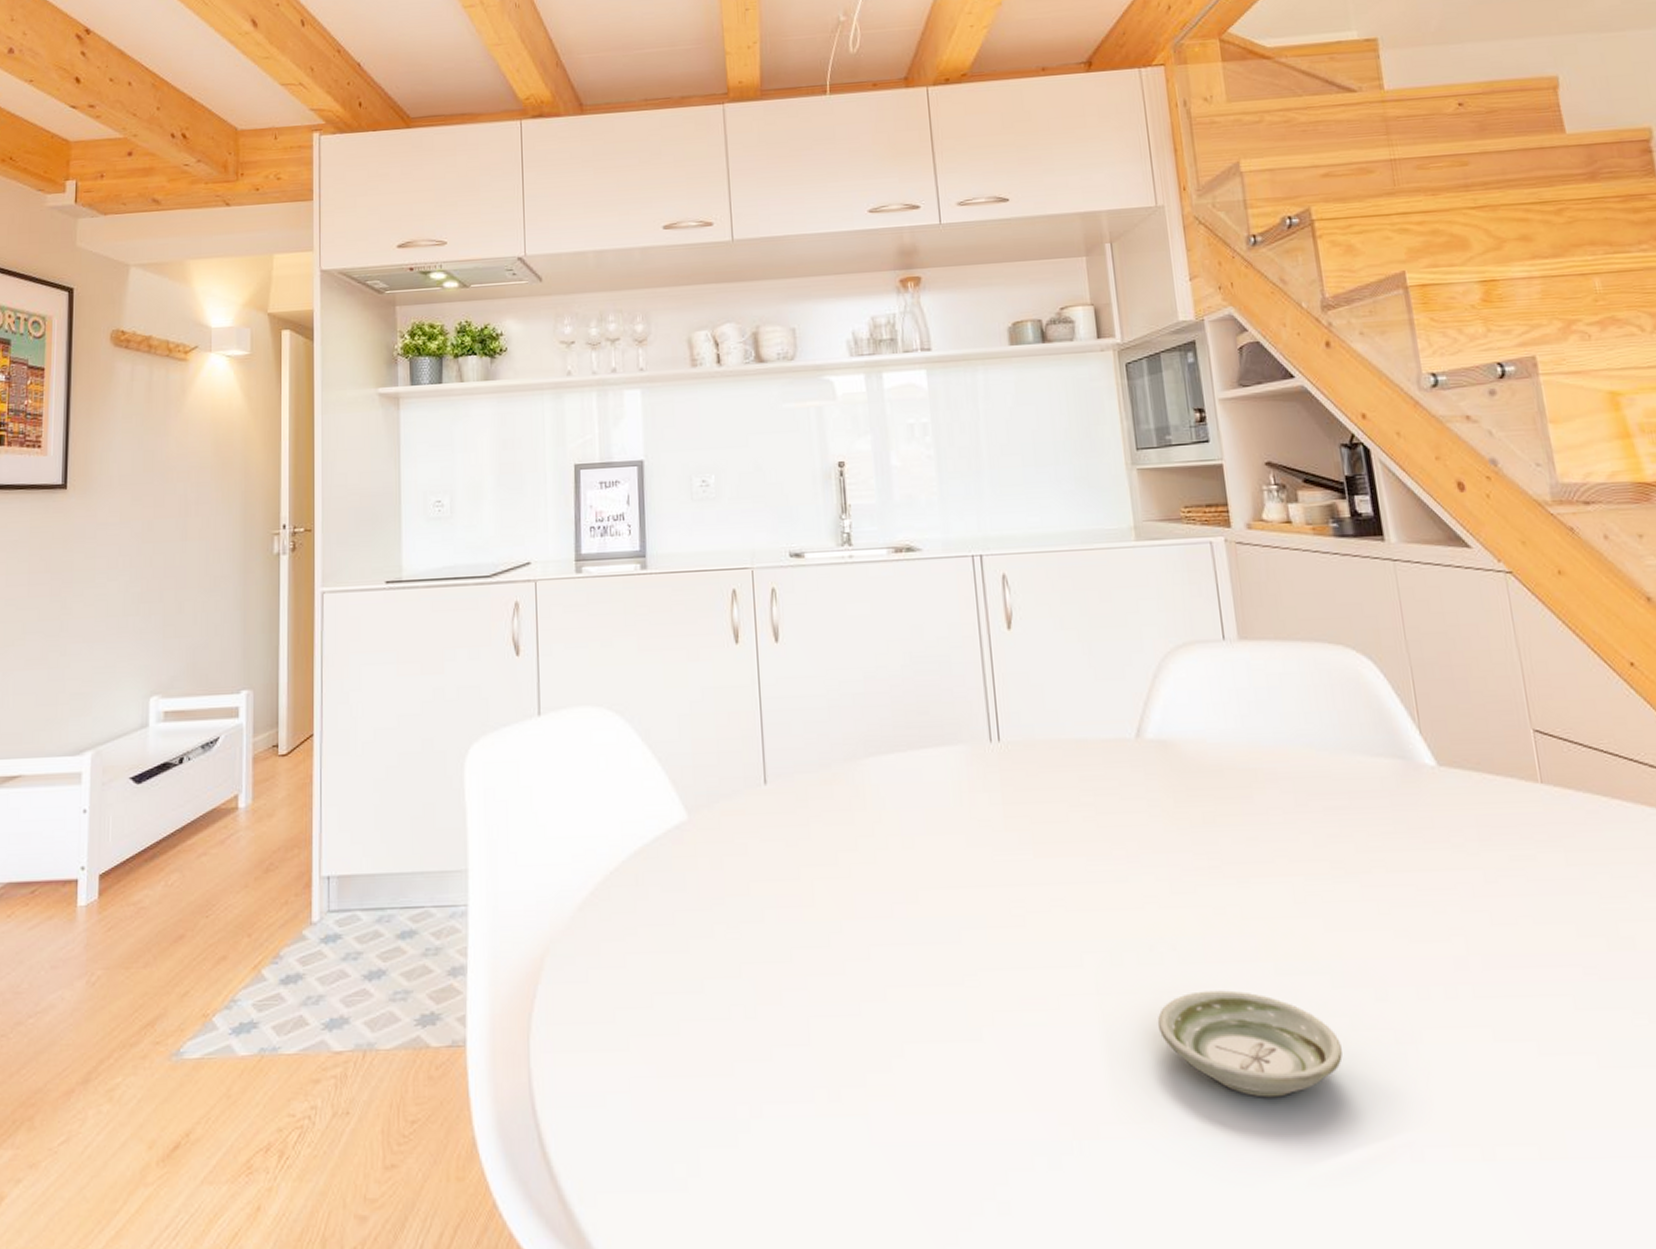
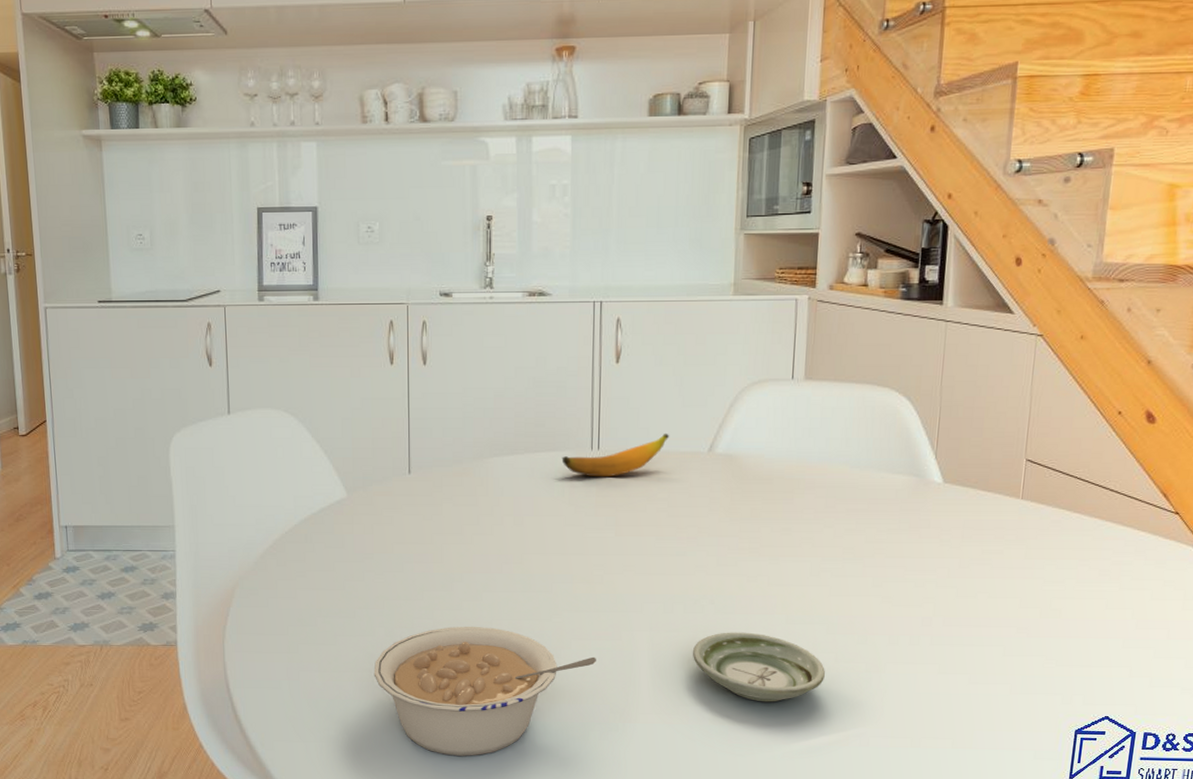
legume: none [731,997,1030,1206] -> present [373,626,596,756]
banana: none [954,715,1084,779] -> present [561,433,669,478]

